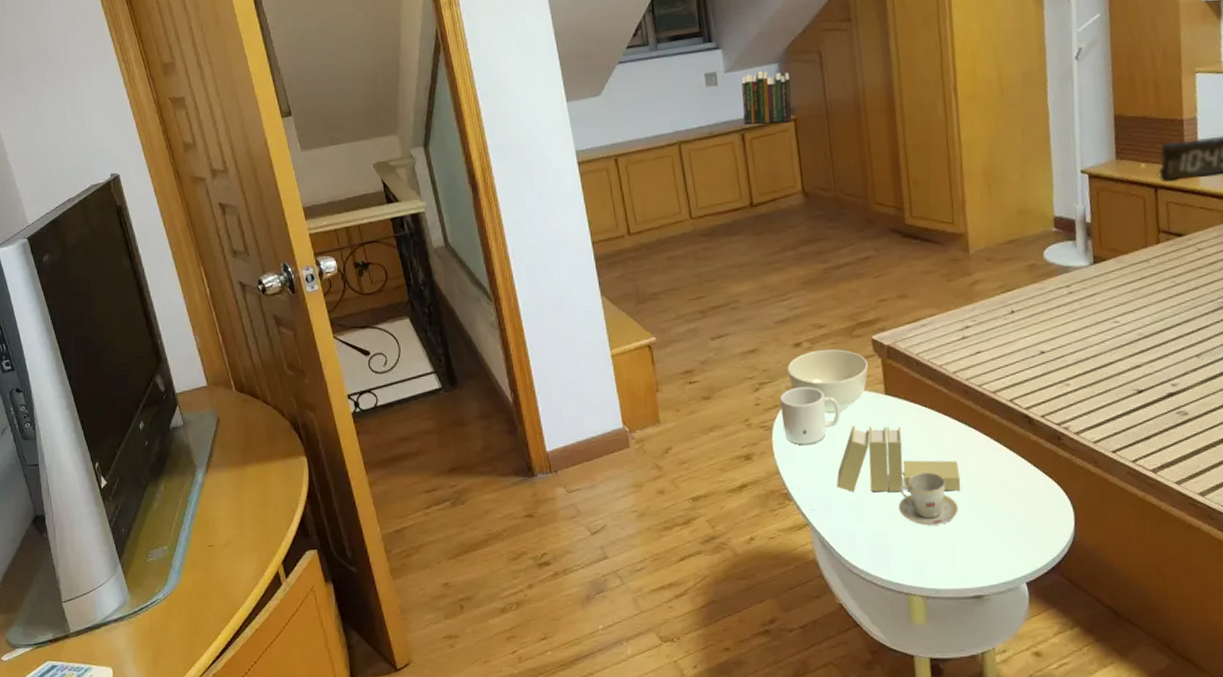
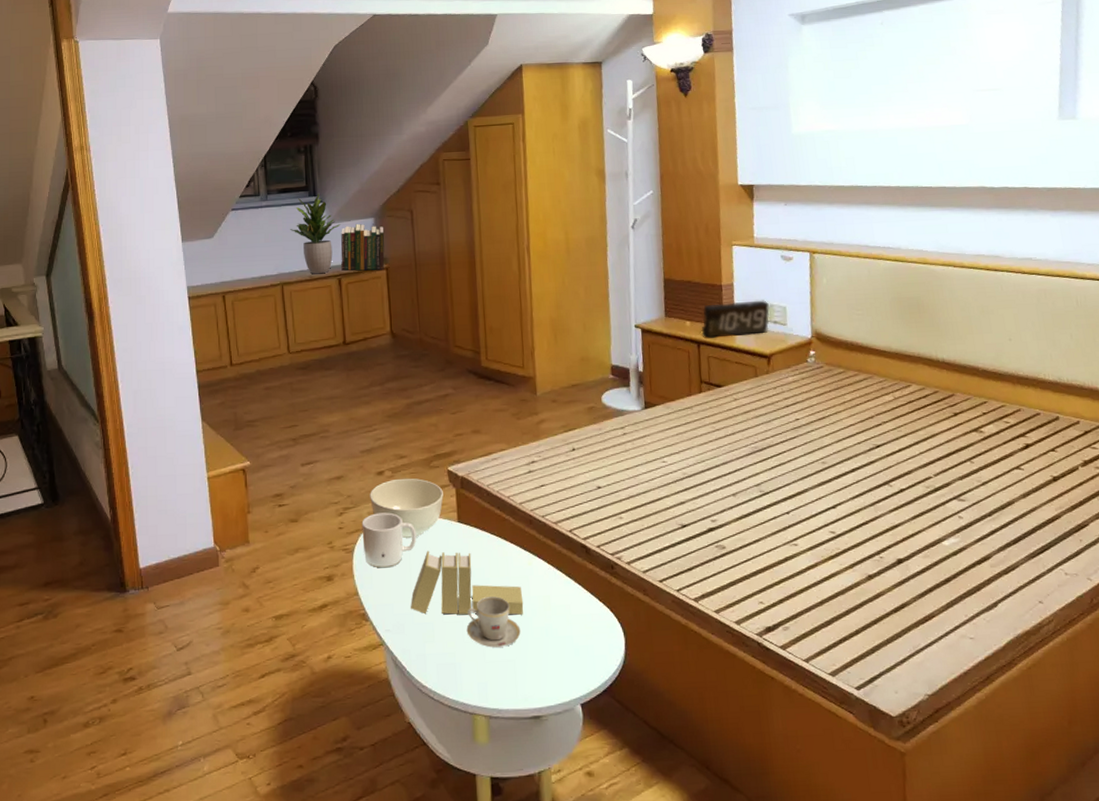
potted plant: none [685,38,741,130] -> present [290,193,341,273]

